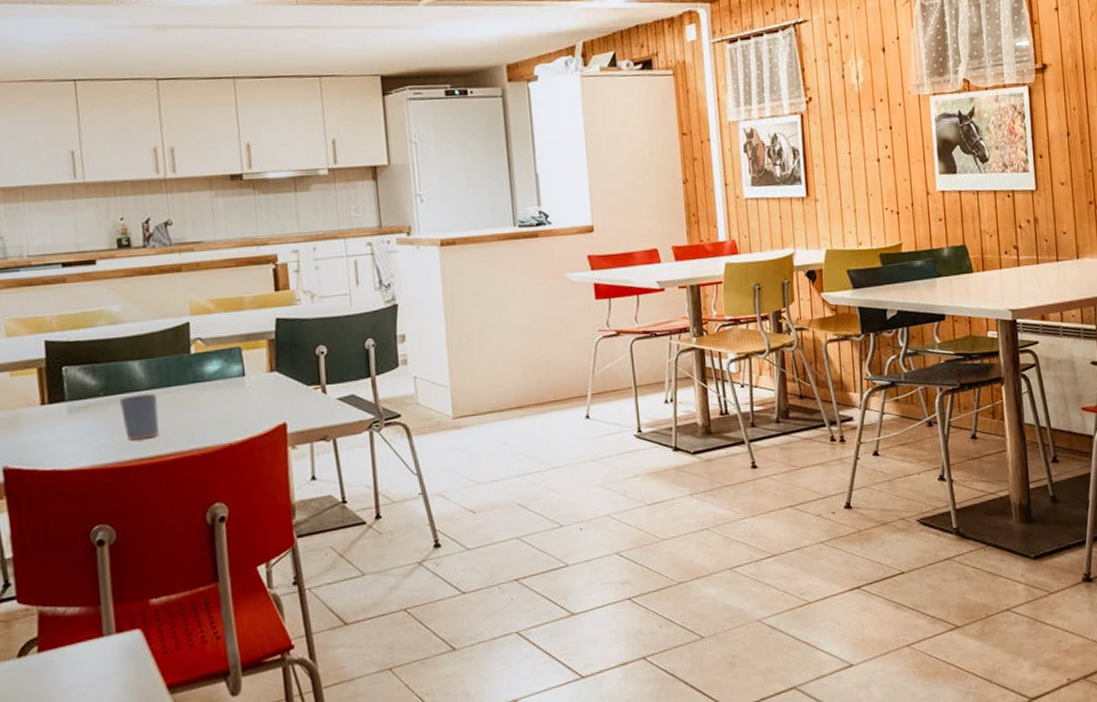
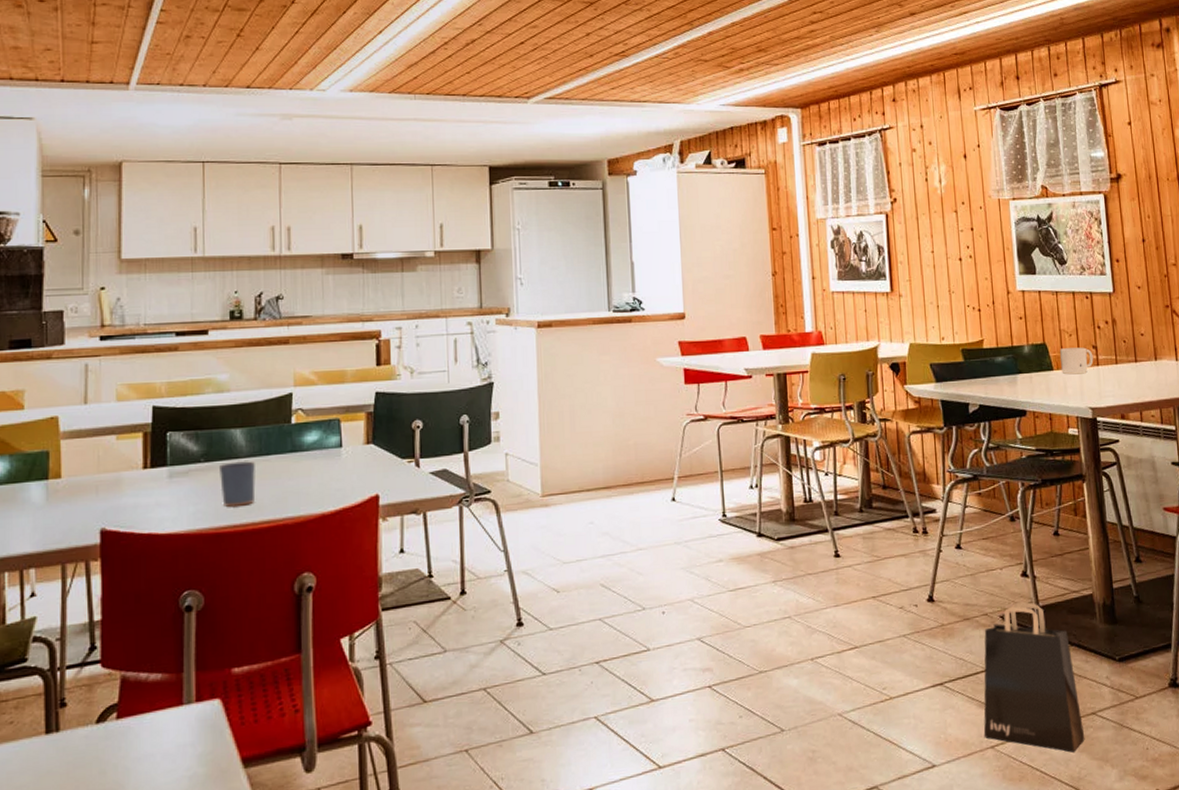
shopping bag: none [900,505,999,647] -> present [983,601,1085,752]
mug: none [980,248,1014,277] -> present [1060,347,1094,375]

